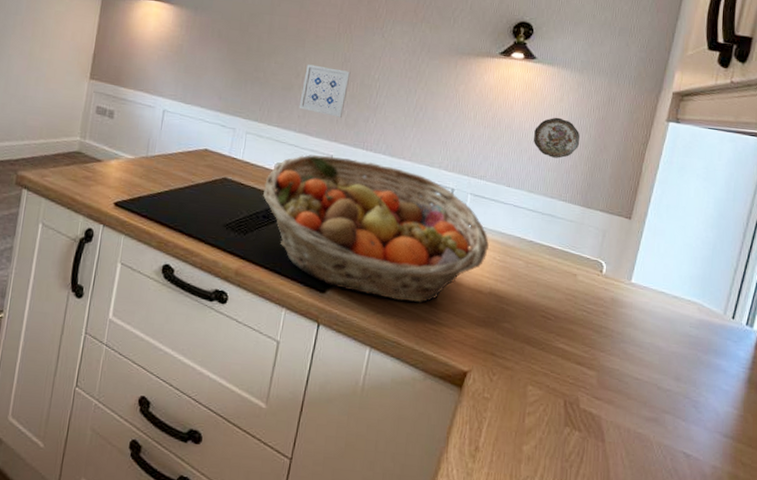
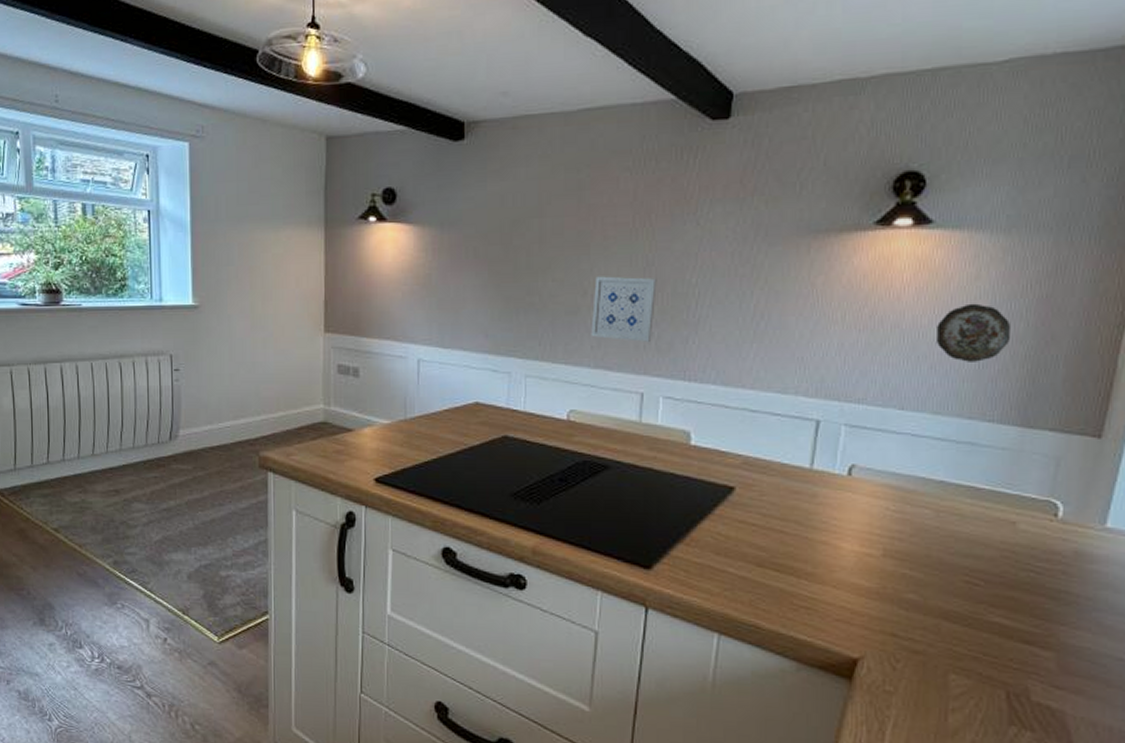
fruit basket: present [262,155,490,303] -> none [555,394,879,575]

